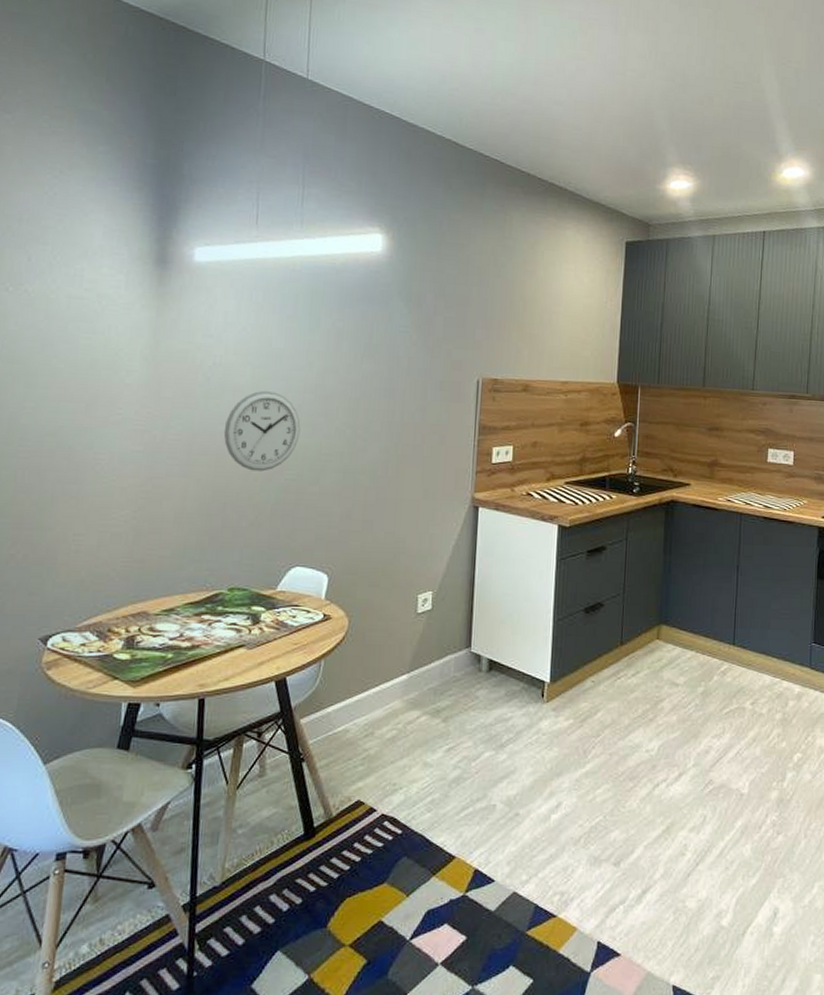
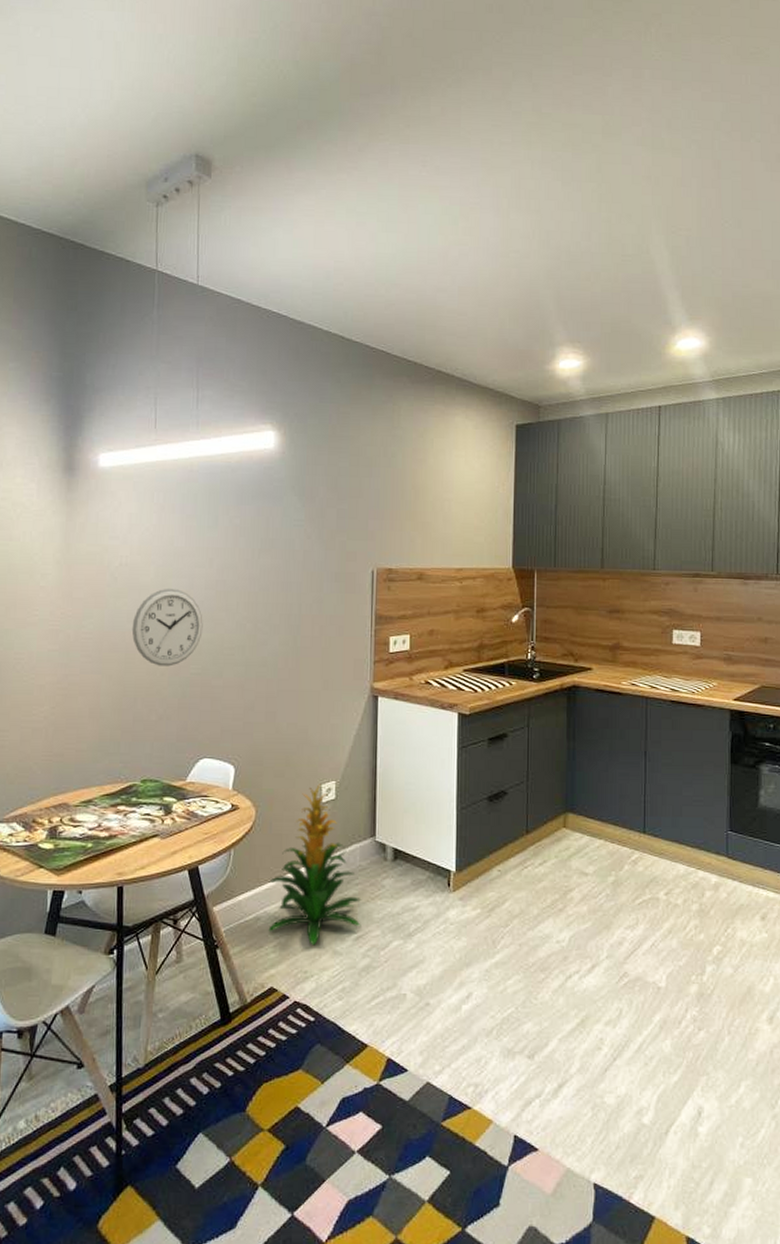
indoor plant: none [357,594,455,758] -> present [268,784,362,946]

